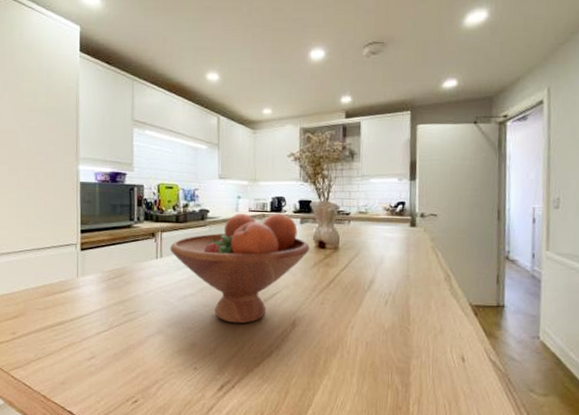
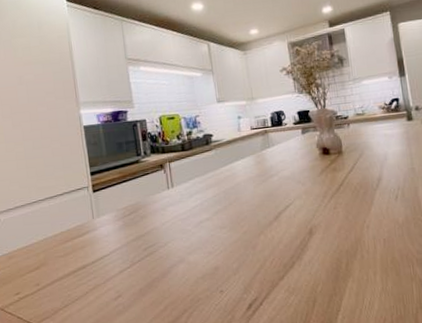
fruit bowl: present [170,213,310,324] -> none [179,126,316,241]

